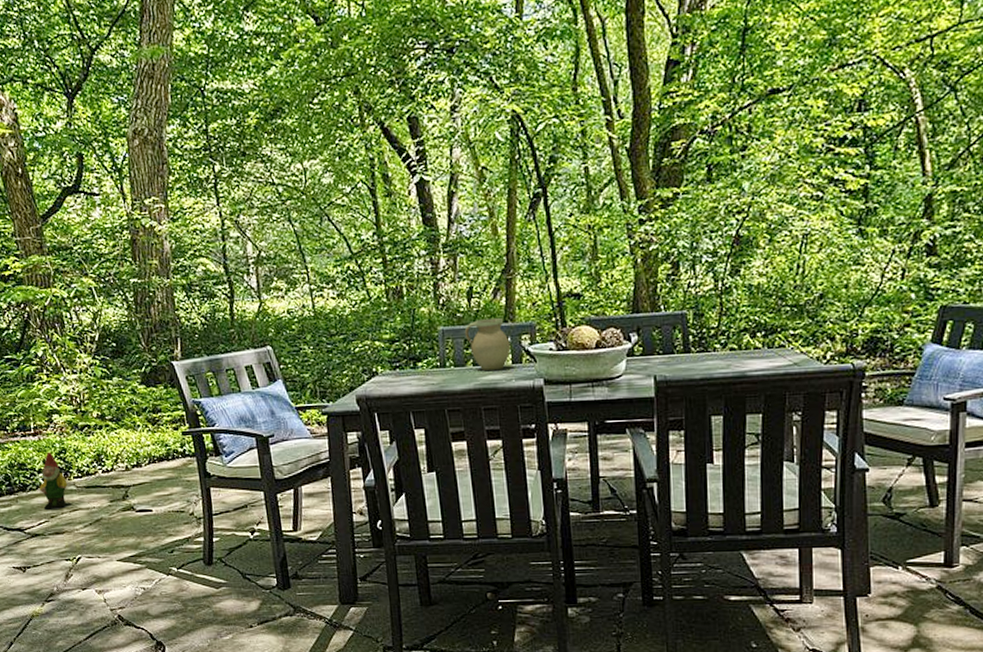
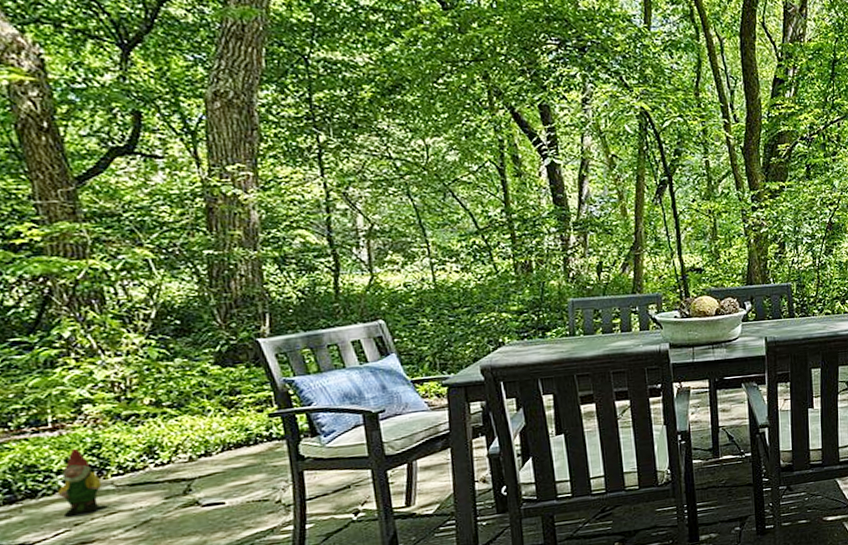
pitcher: present [464,317,511,370] -> none [594,289,639,338]

